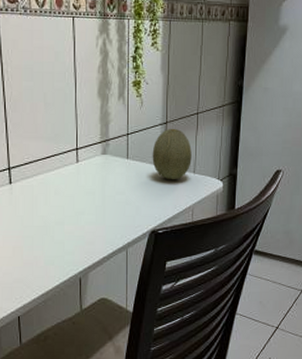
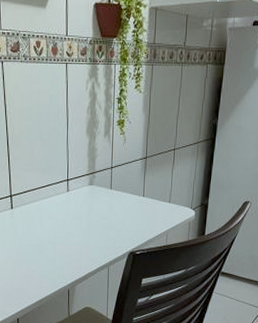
fruit: present [152,128,192,180] -> none [132,162,168,209]

